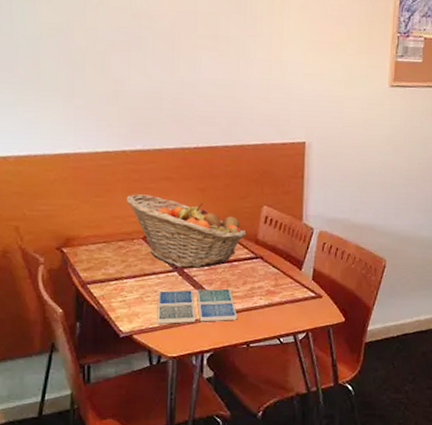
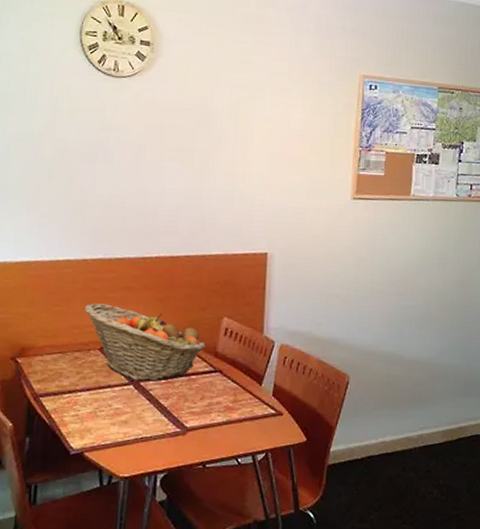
drink coaster: present [157,288,237,324] -> none [109,403,194,441]

